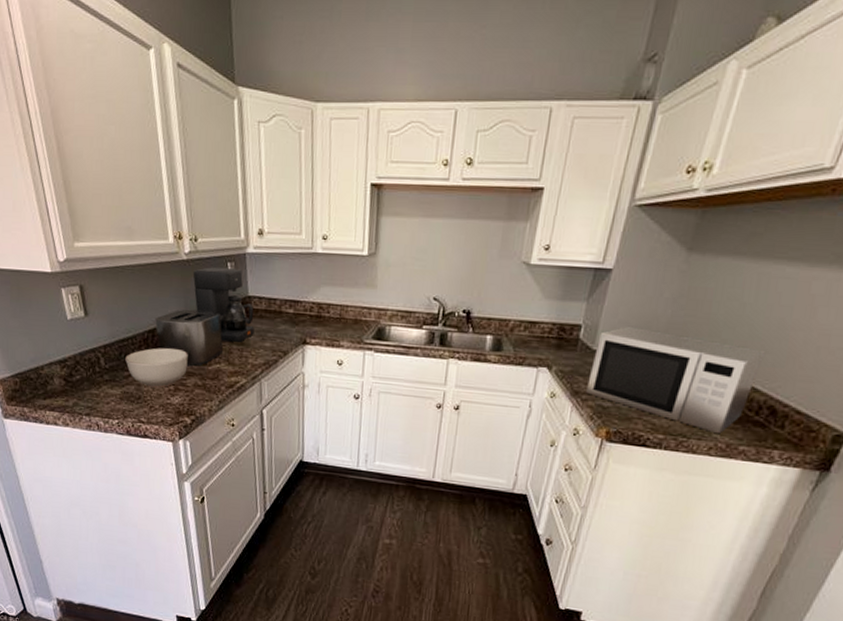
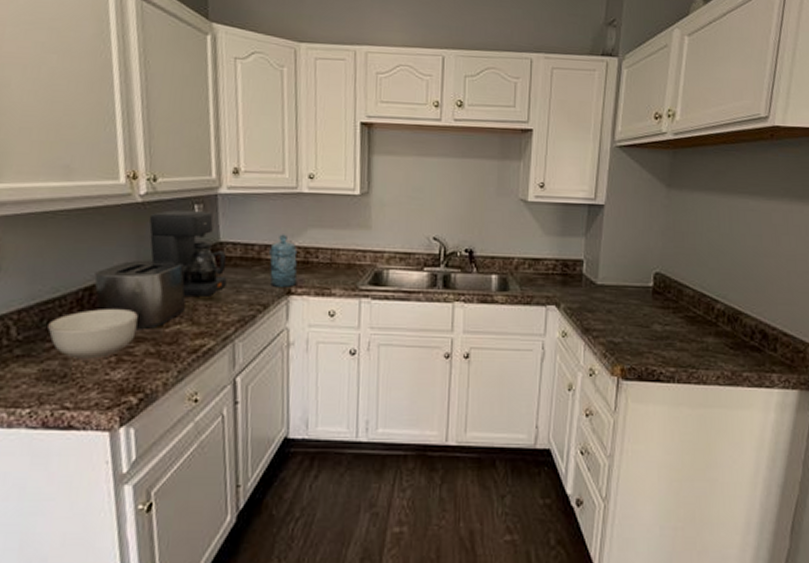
canister: none [289,290,312,338] -> present [269,234,298,287]
microwave: present [586,326,766,435] -> none [596,259,748,362]

